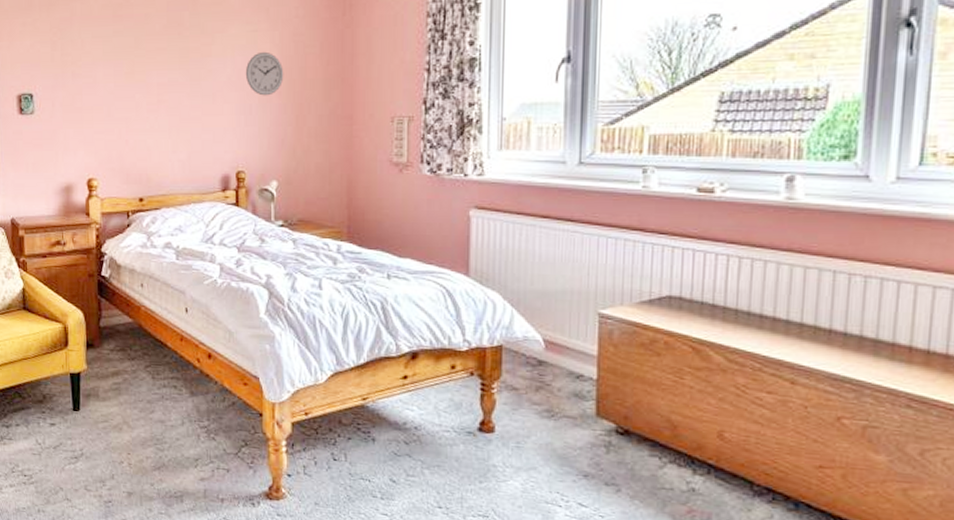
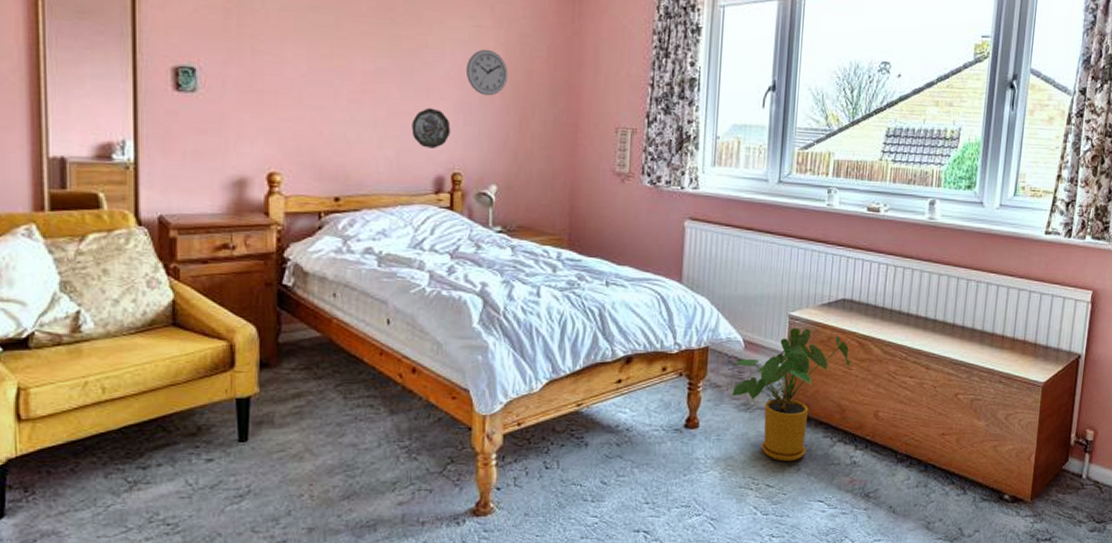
decorative plate: none [200,111,234,149] -> present [411,107,451,148]
house plant: none [530,327,682,480] -> present [730,328,851,462]

